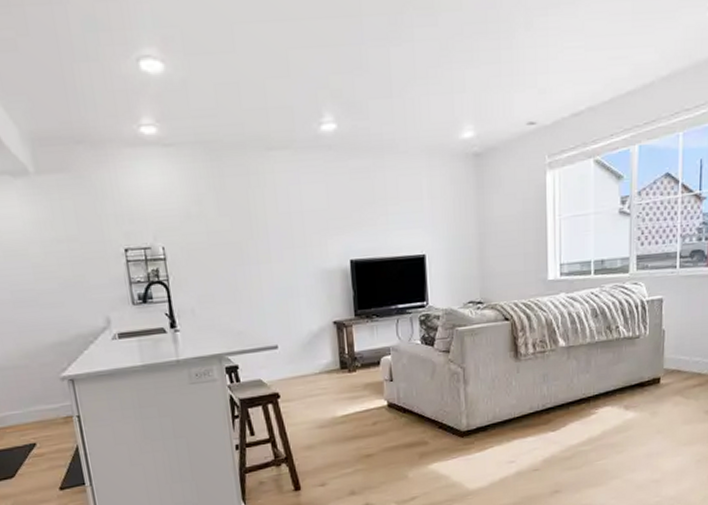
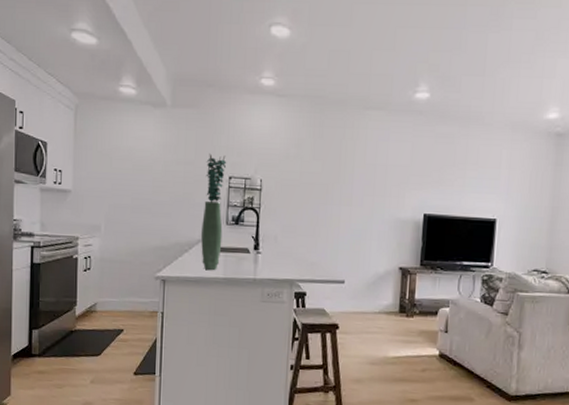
vase: none [93,224,134,359] -> present [200,153,227,270]

